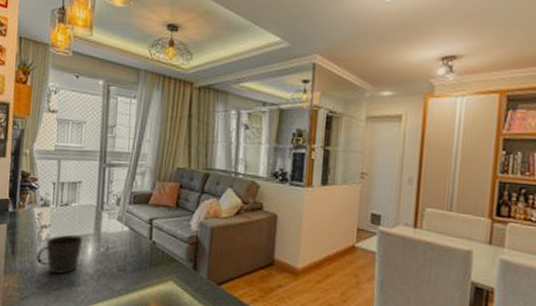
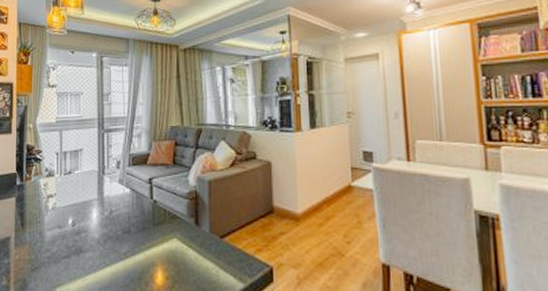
cup: present [35,234,83,275] -> none [43,201,88,243]

